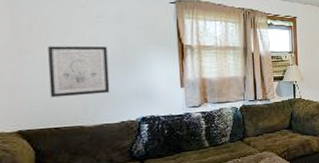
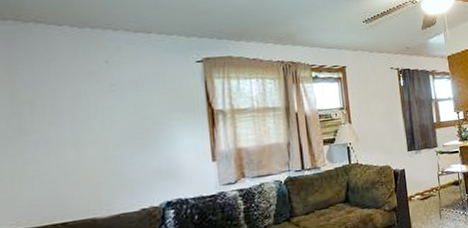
wall art: present [48,45,110,98] -> none [53,119,128,186]

